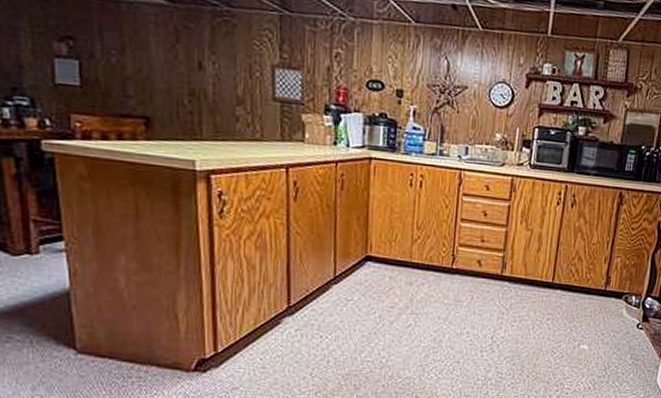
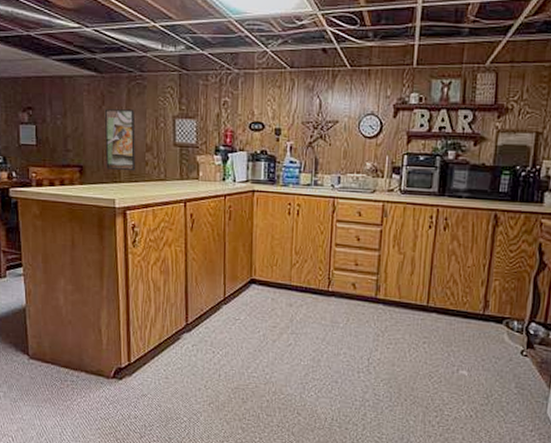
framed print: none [179,48,223,128] -> present [104,109,136,172]

